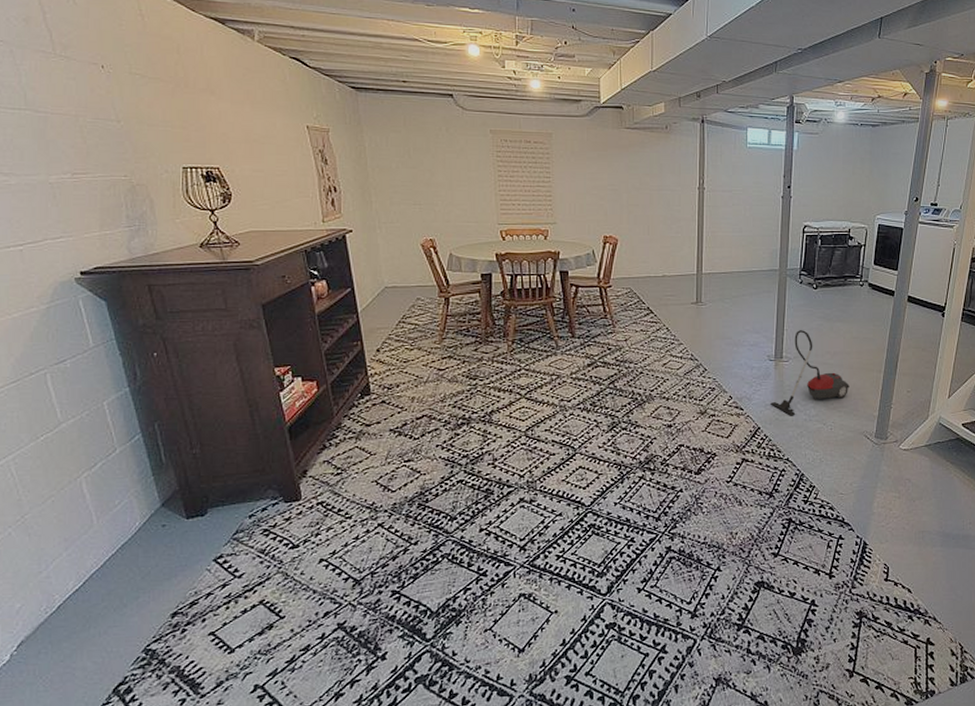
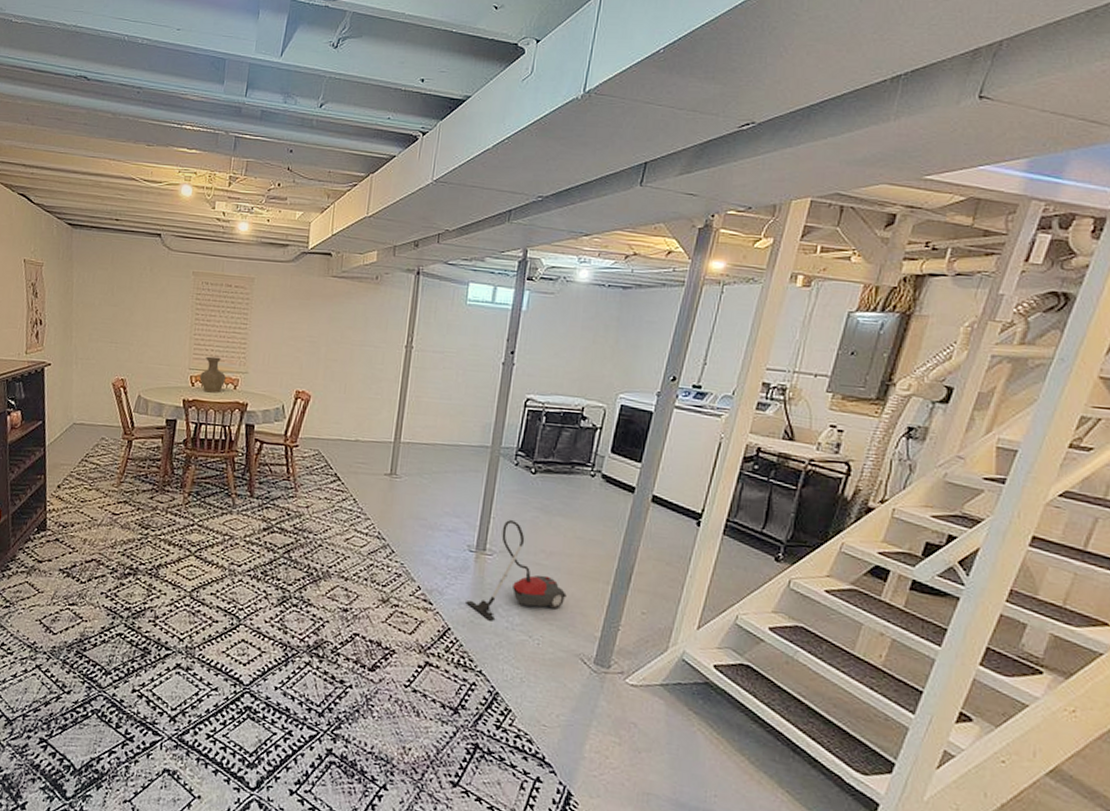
vase: none [509,210,535,245] -> present [199,356,226,394]

